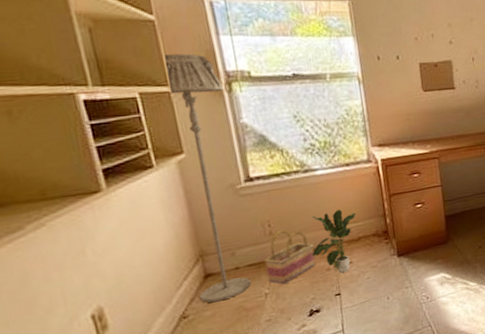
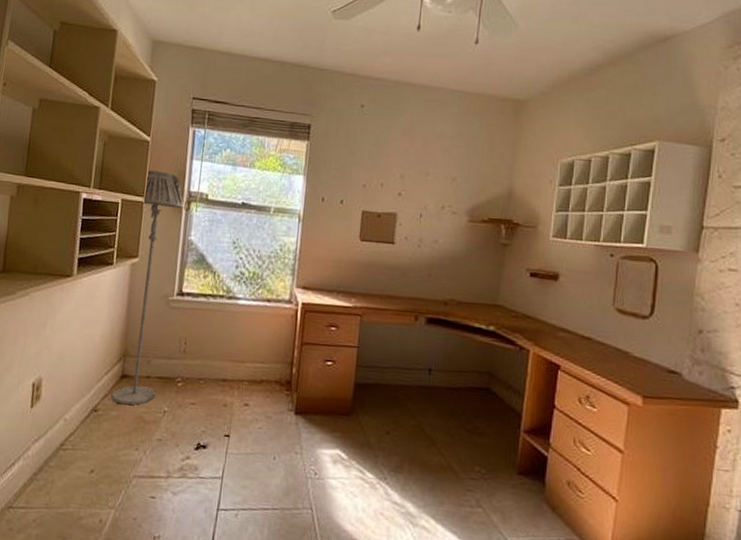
basket: present [264,229,316,284] -> none [170,350,218,406]
potted plant: present [312,209,357,274] -> none [214,345,266,414]

